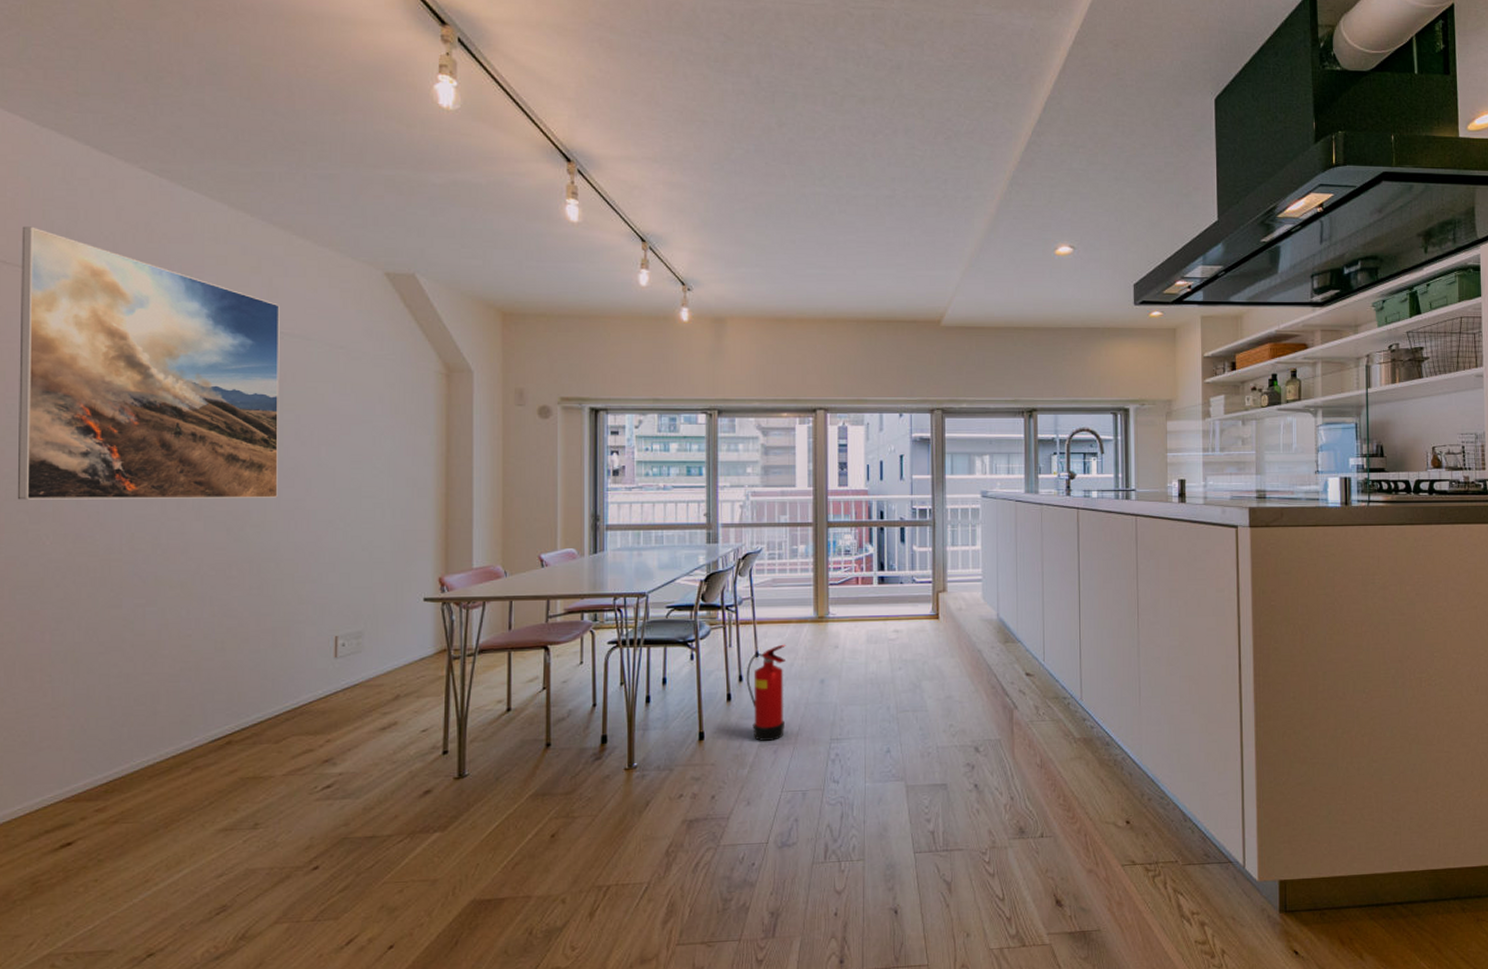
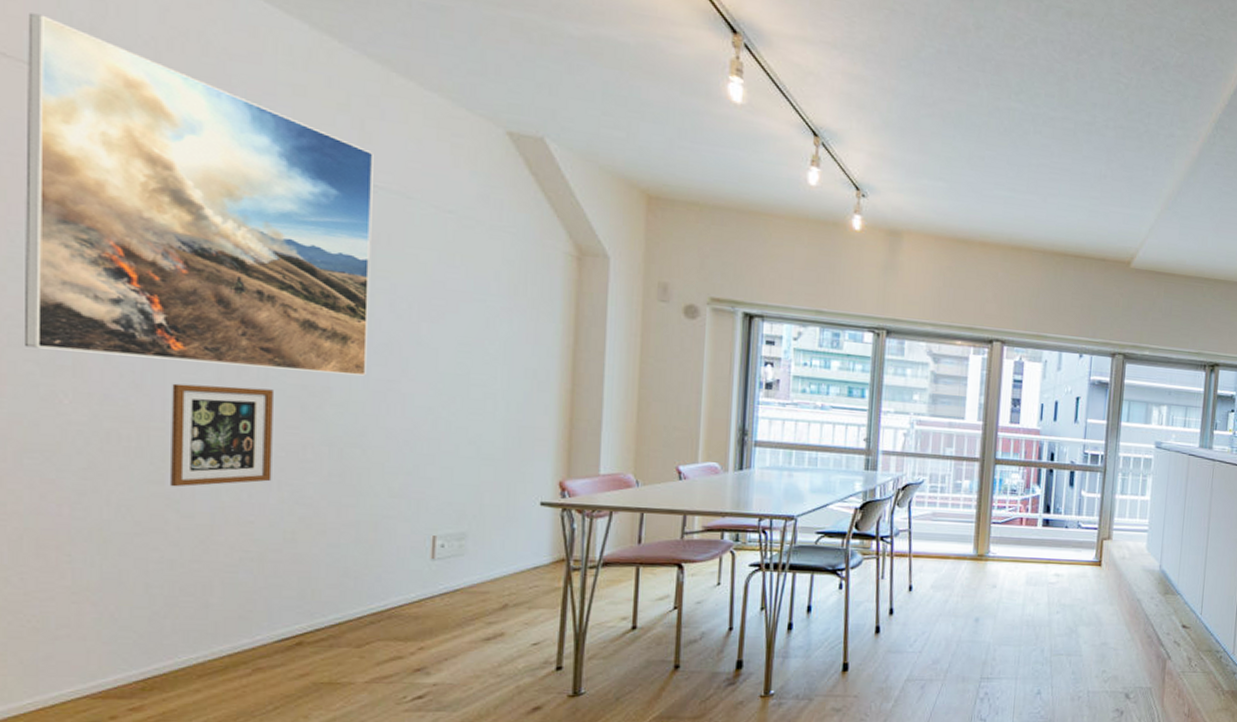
picture frame: none [127,517,205,610] -> present [171,383,273,487]
fire extinguisher: present [746,644,787,741] -> none [897,579,942,676]

